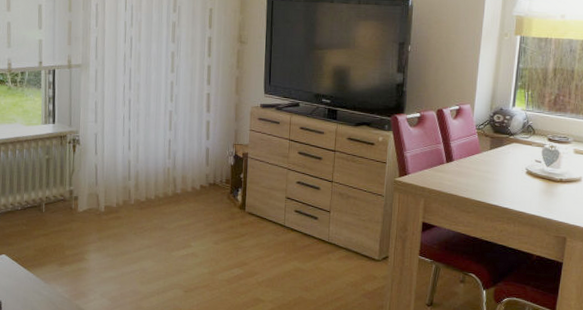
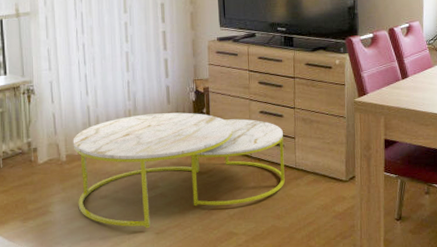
coffee table: none [112,173,319,286] -> present [73,112,285,229]

